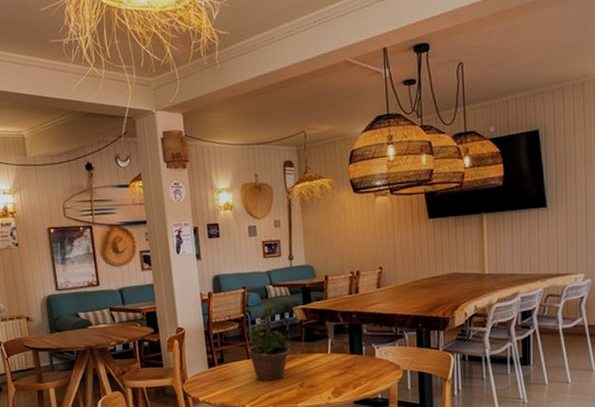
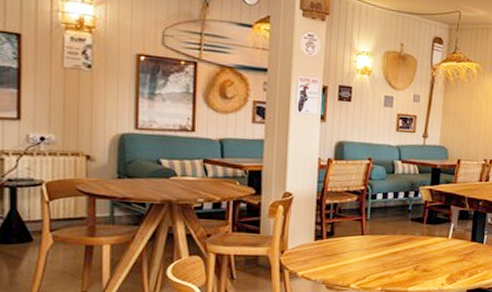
potted plant: present [242,305,290,381] -> none [357,181,410,261]

